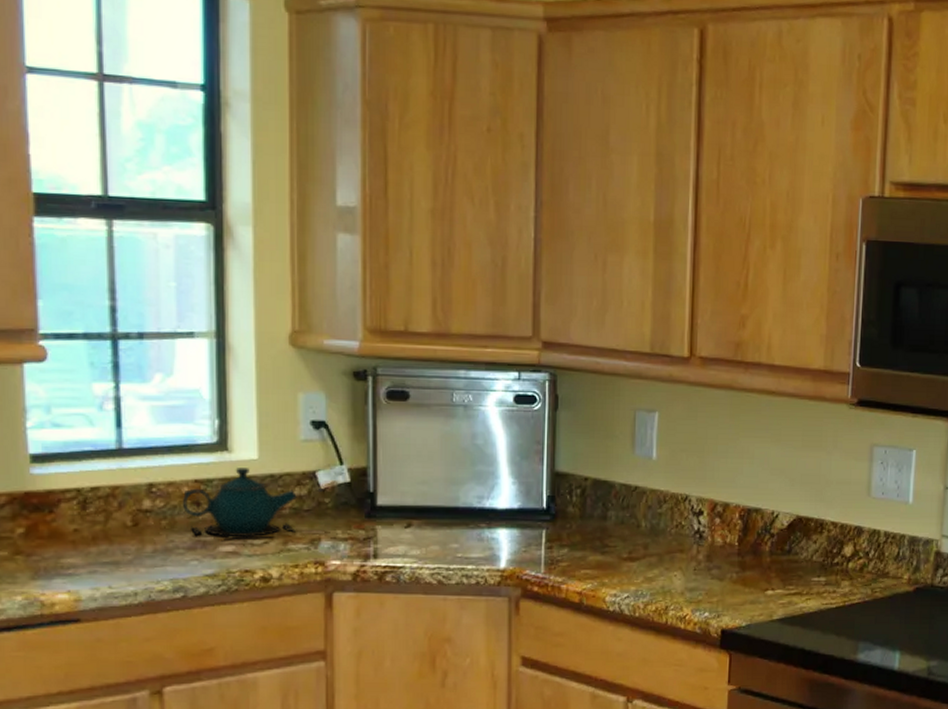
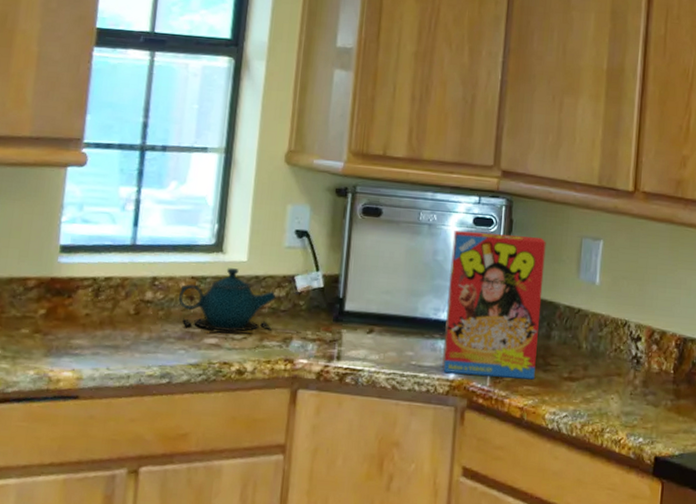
cereal box: none [490,411,597,563] -> present [442,230,546,380]

